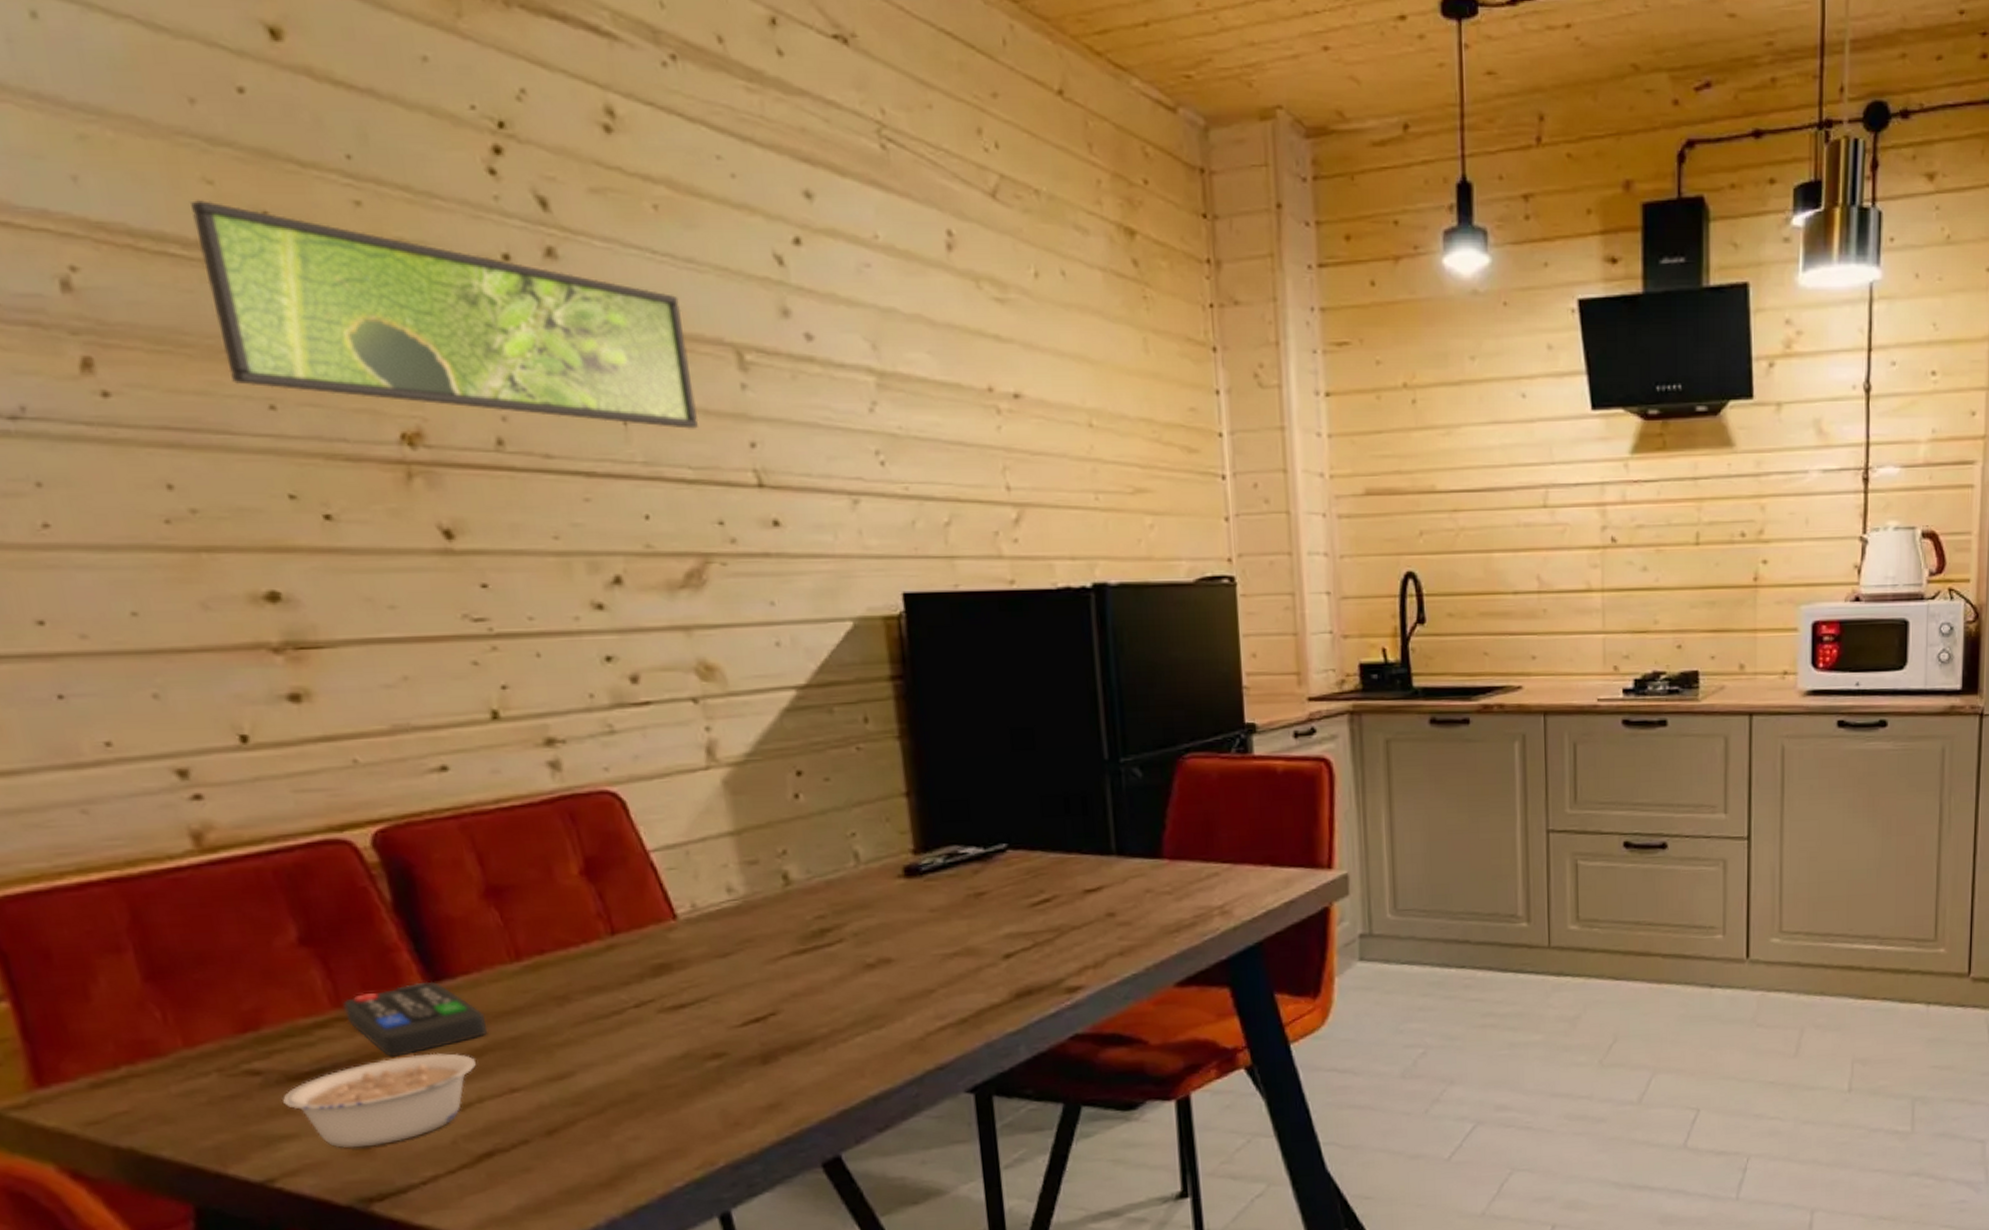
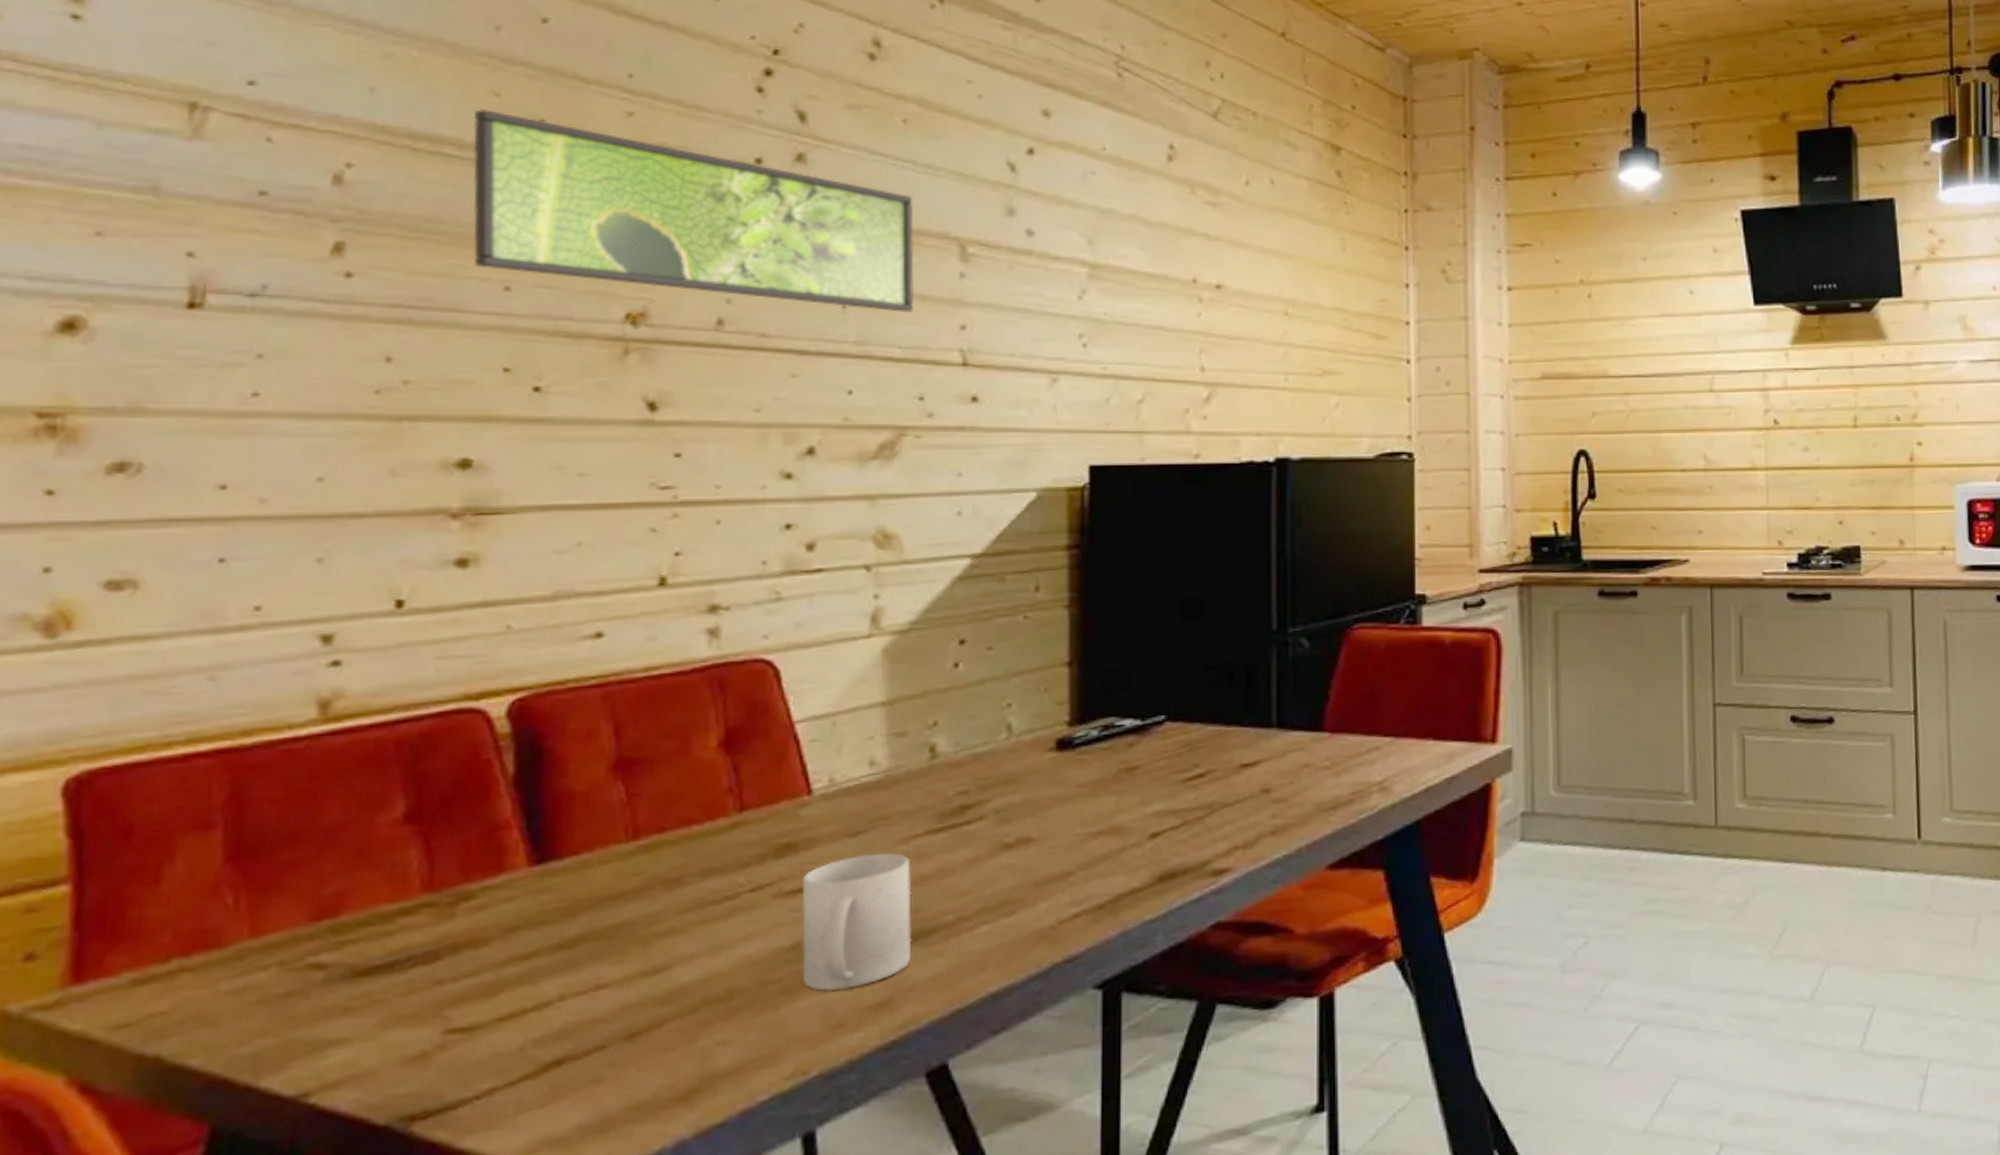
legume: present [283,1052,476,1148] -> none [343,943,565,1055]
remote control: present [343,981,488,1058] -> none [435,862,587,950]
mug: none [681,973,793,1095] -> present [801,853,912,992]

